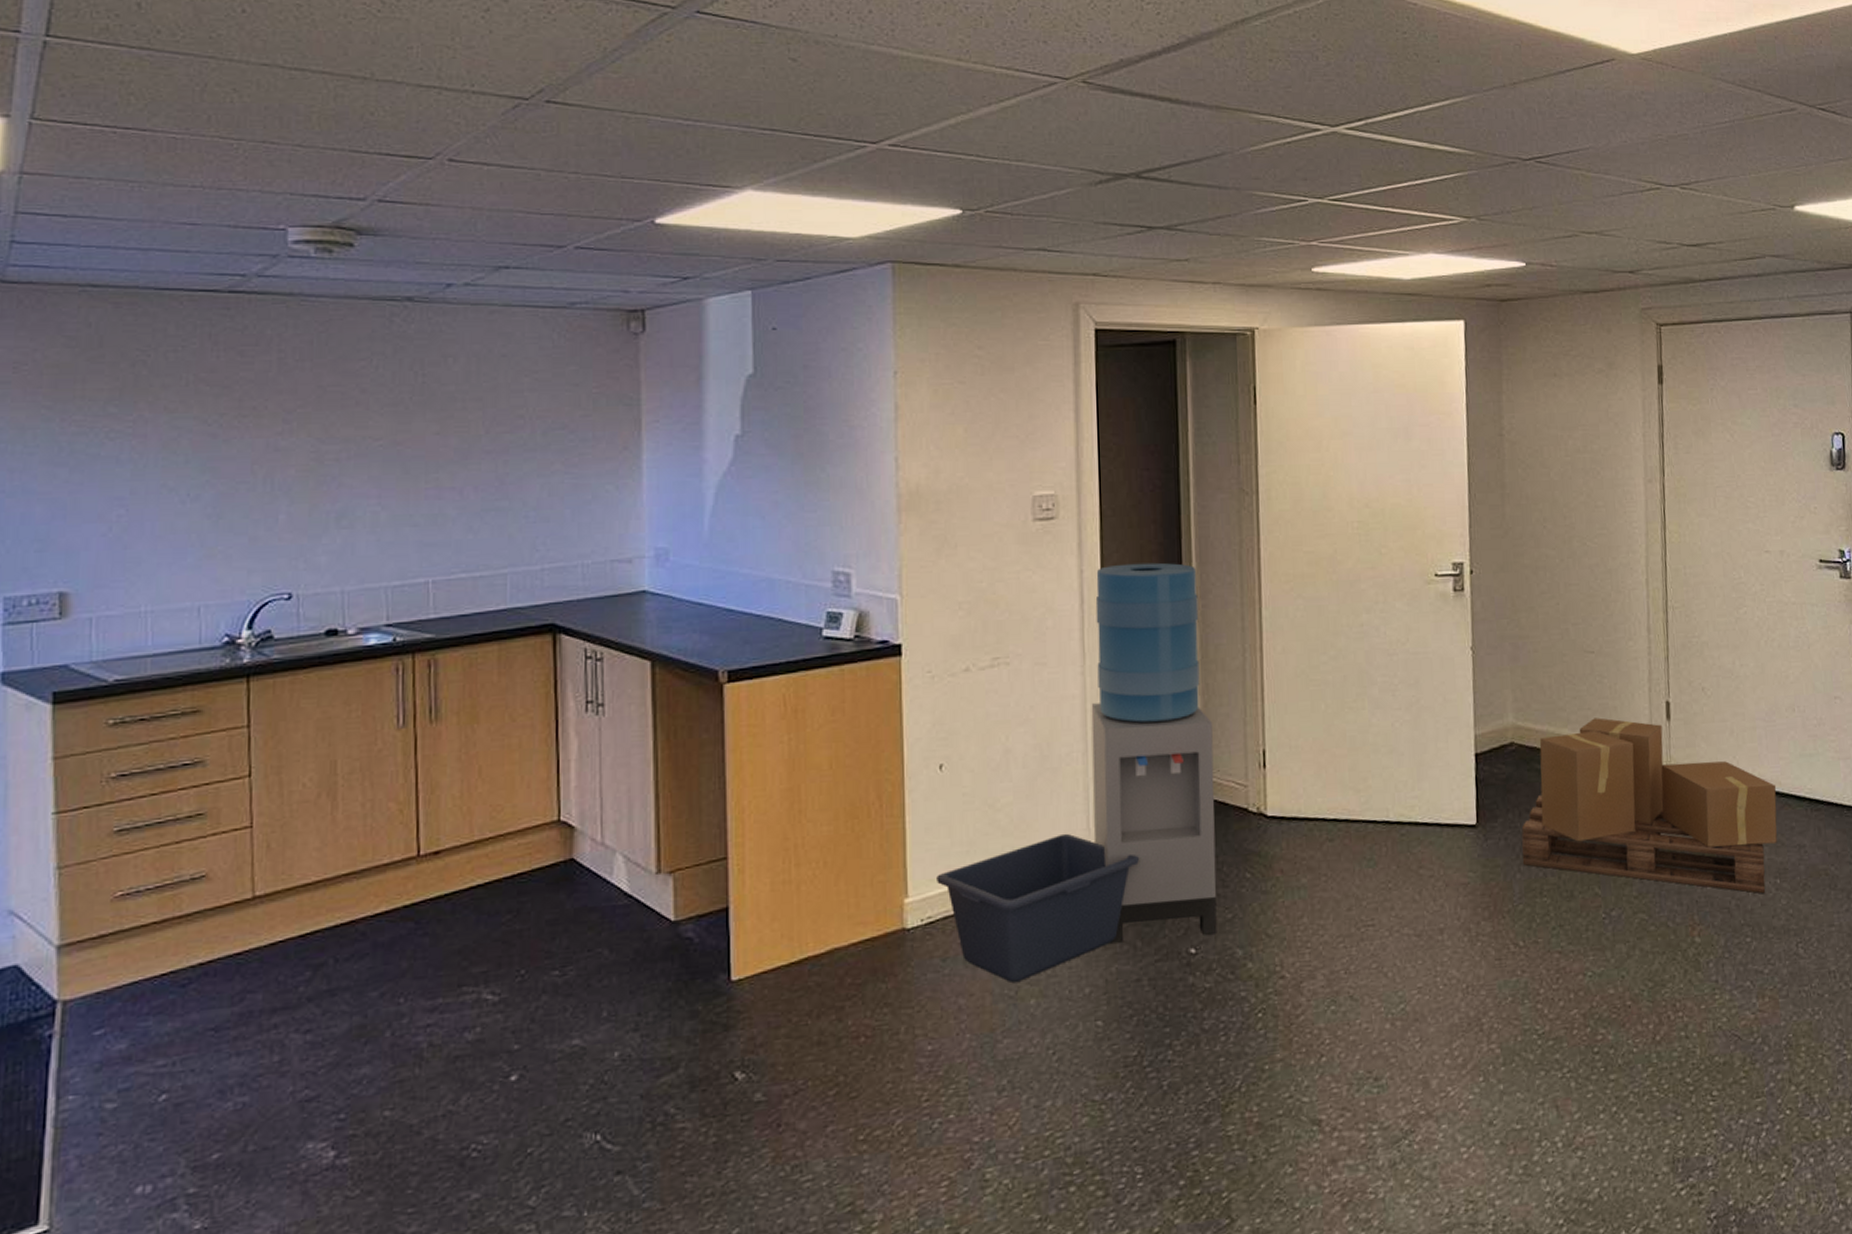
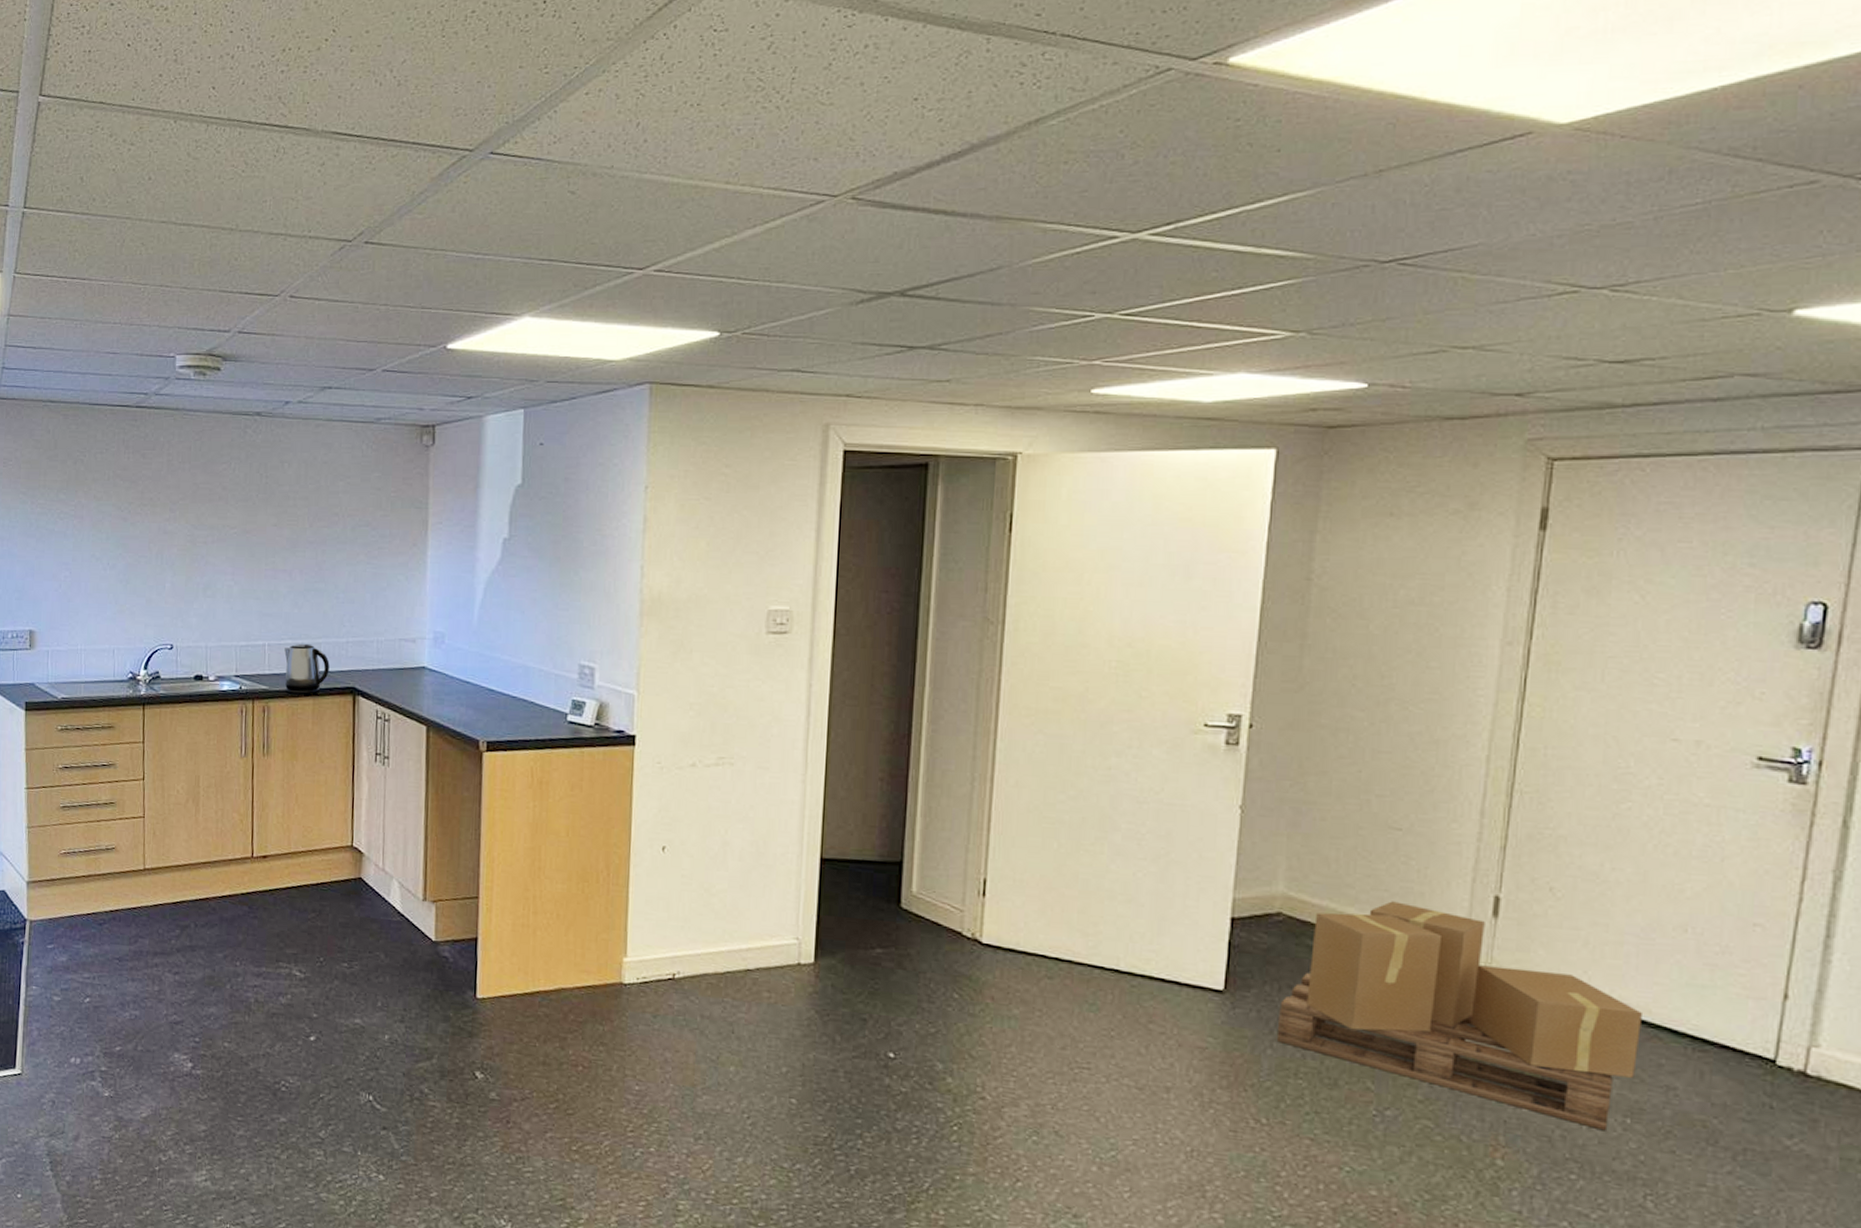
kettle: none [456,575,519,641] -> present [284,643,330,695]
storage bin: present [937,833,1140,983] -> none [653,925,846,1050]
water cooler: present [1091,562,1217,944] -> none [801,682,932,1044]

